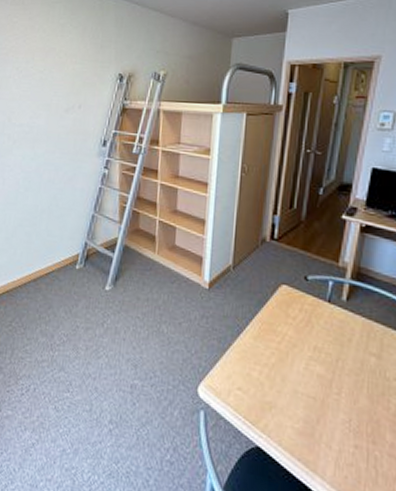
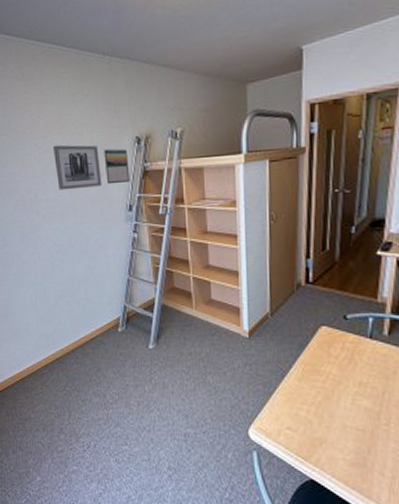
wall art: none [33,71,80,118] -> present [53,145,102,190]
calendar: none [84,82,109,118] -> present [104,148,130,185]

